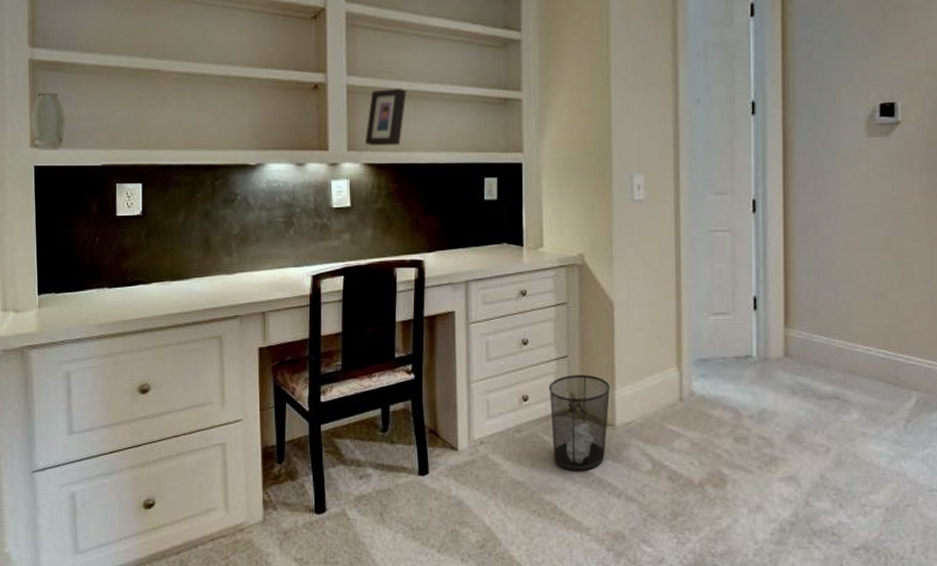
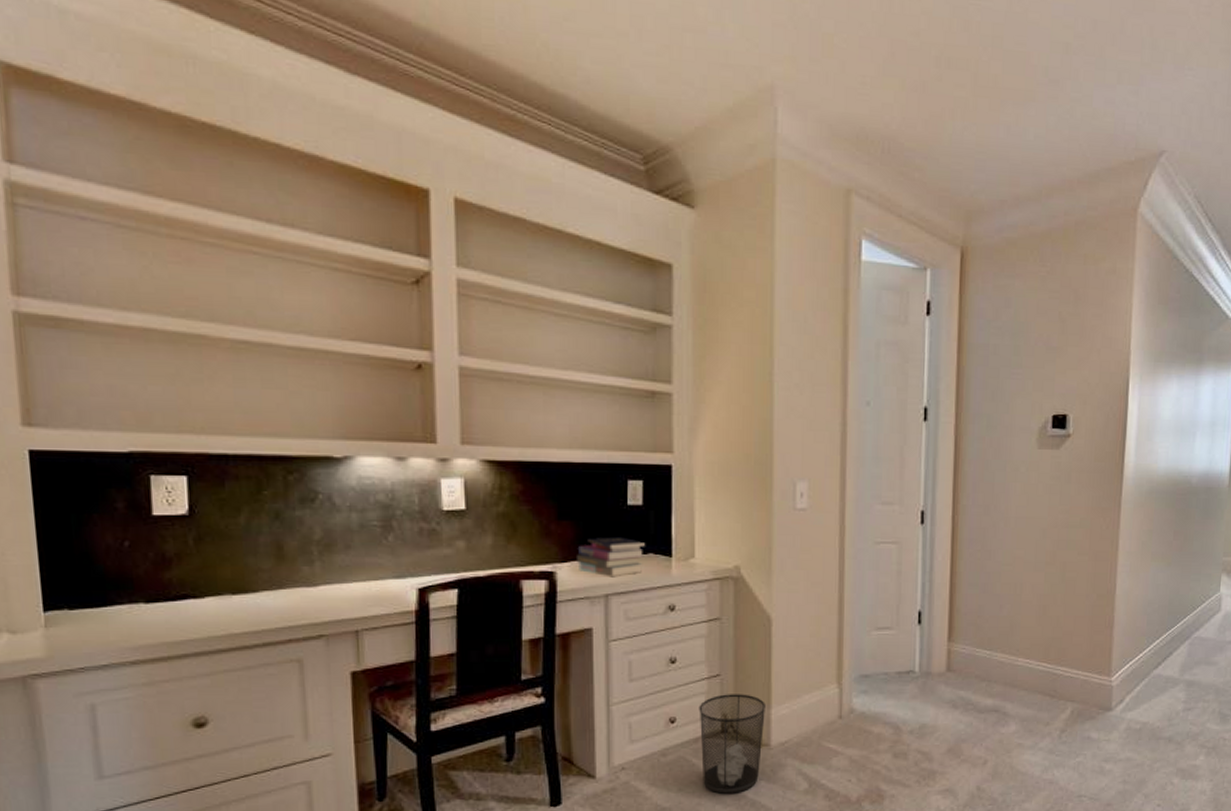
vase: present [31,93,65,150] -> none [20,356,73,431]
picture frame: present [364,88,407,145] -> none [482,373,534,440]
books: none [440,228,499,265] -> present [575,536,645,578]

